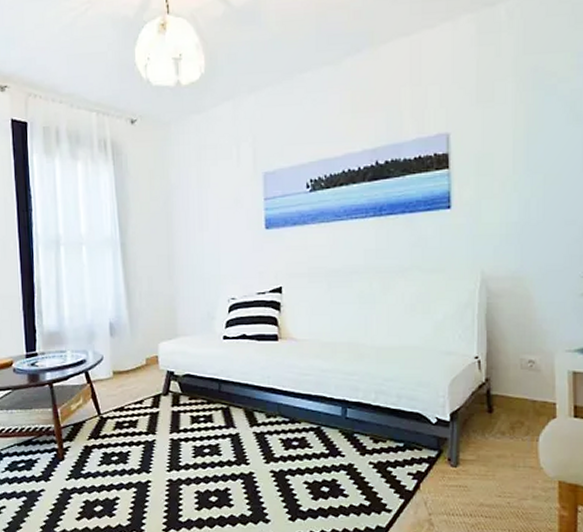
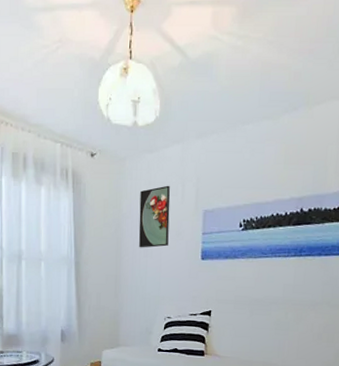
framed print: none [189,148,226,221] -> present [138,185,171,248]

